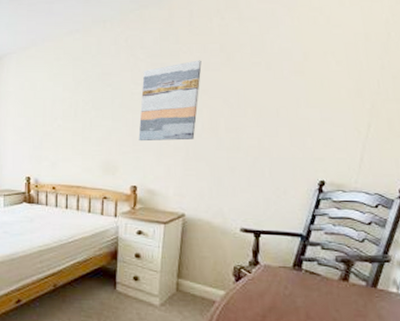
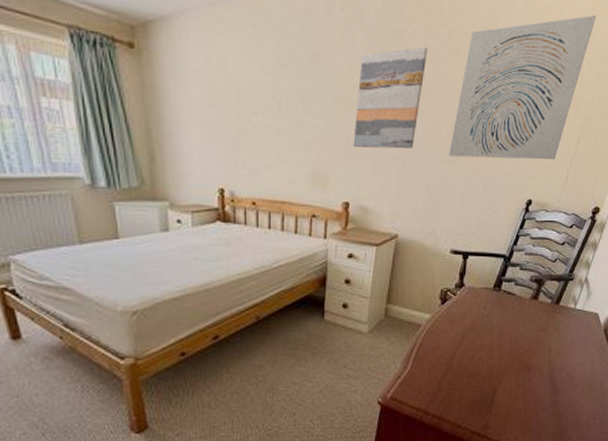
wall art: none [229,19,368,145] -> present [449,15,596,160]

